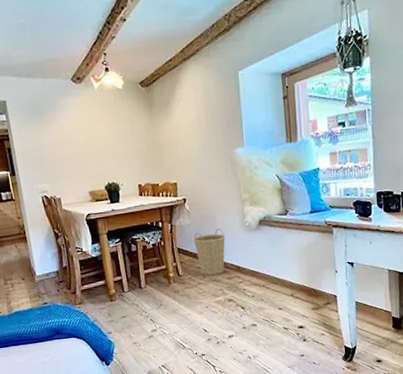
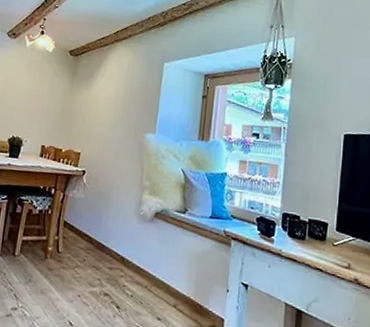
basket: present [193,228,225,276] -> none [81,209,116,262]

